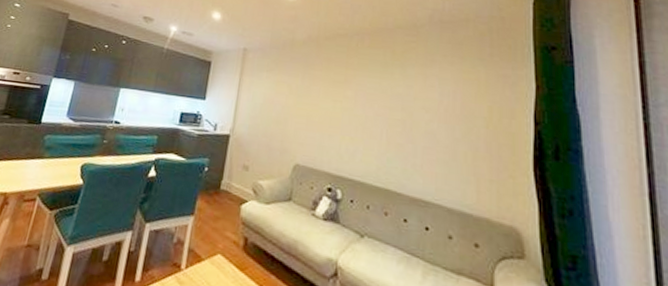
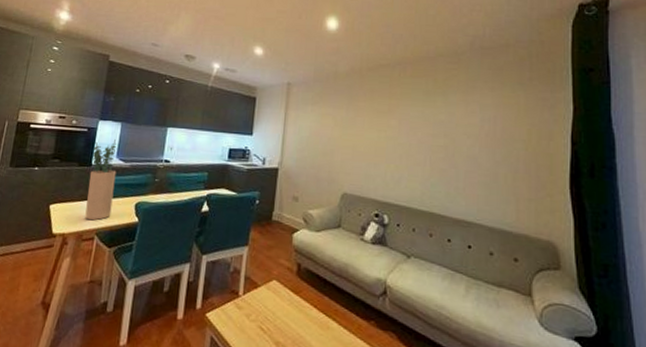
vase: none [29,98,69,181] -> present [85,140,118,221]

